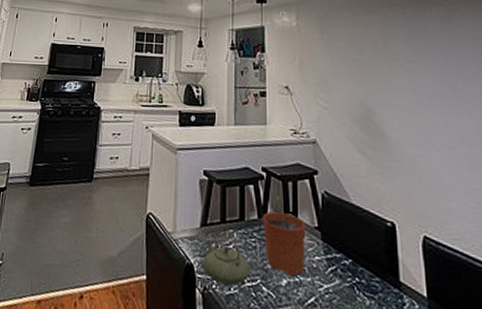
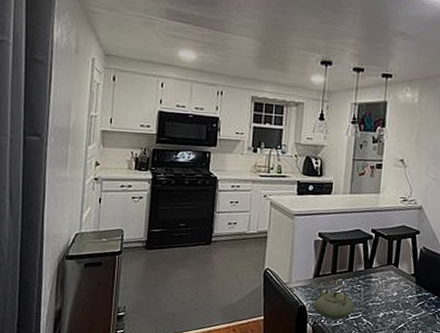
plant pot: present [262,196,306,276] -> none [368,252,404,310]

